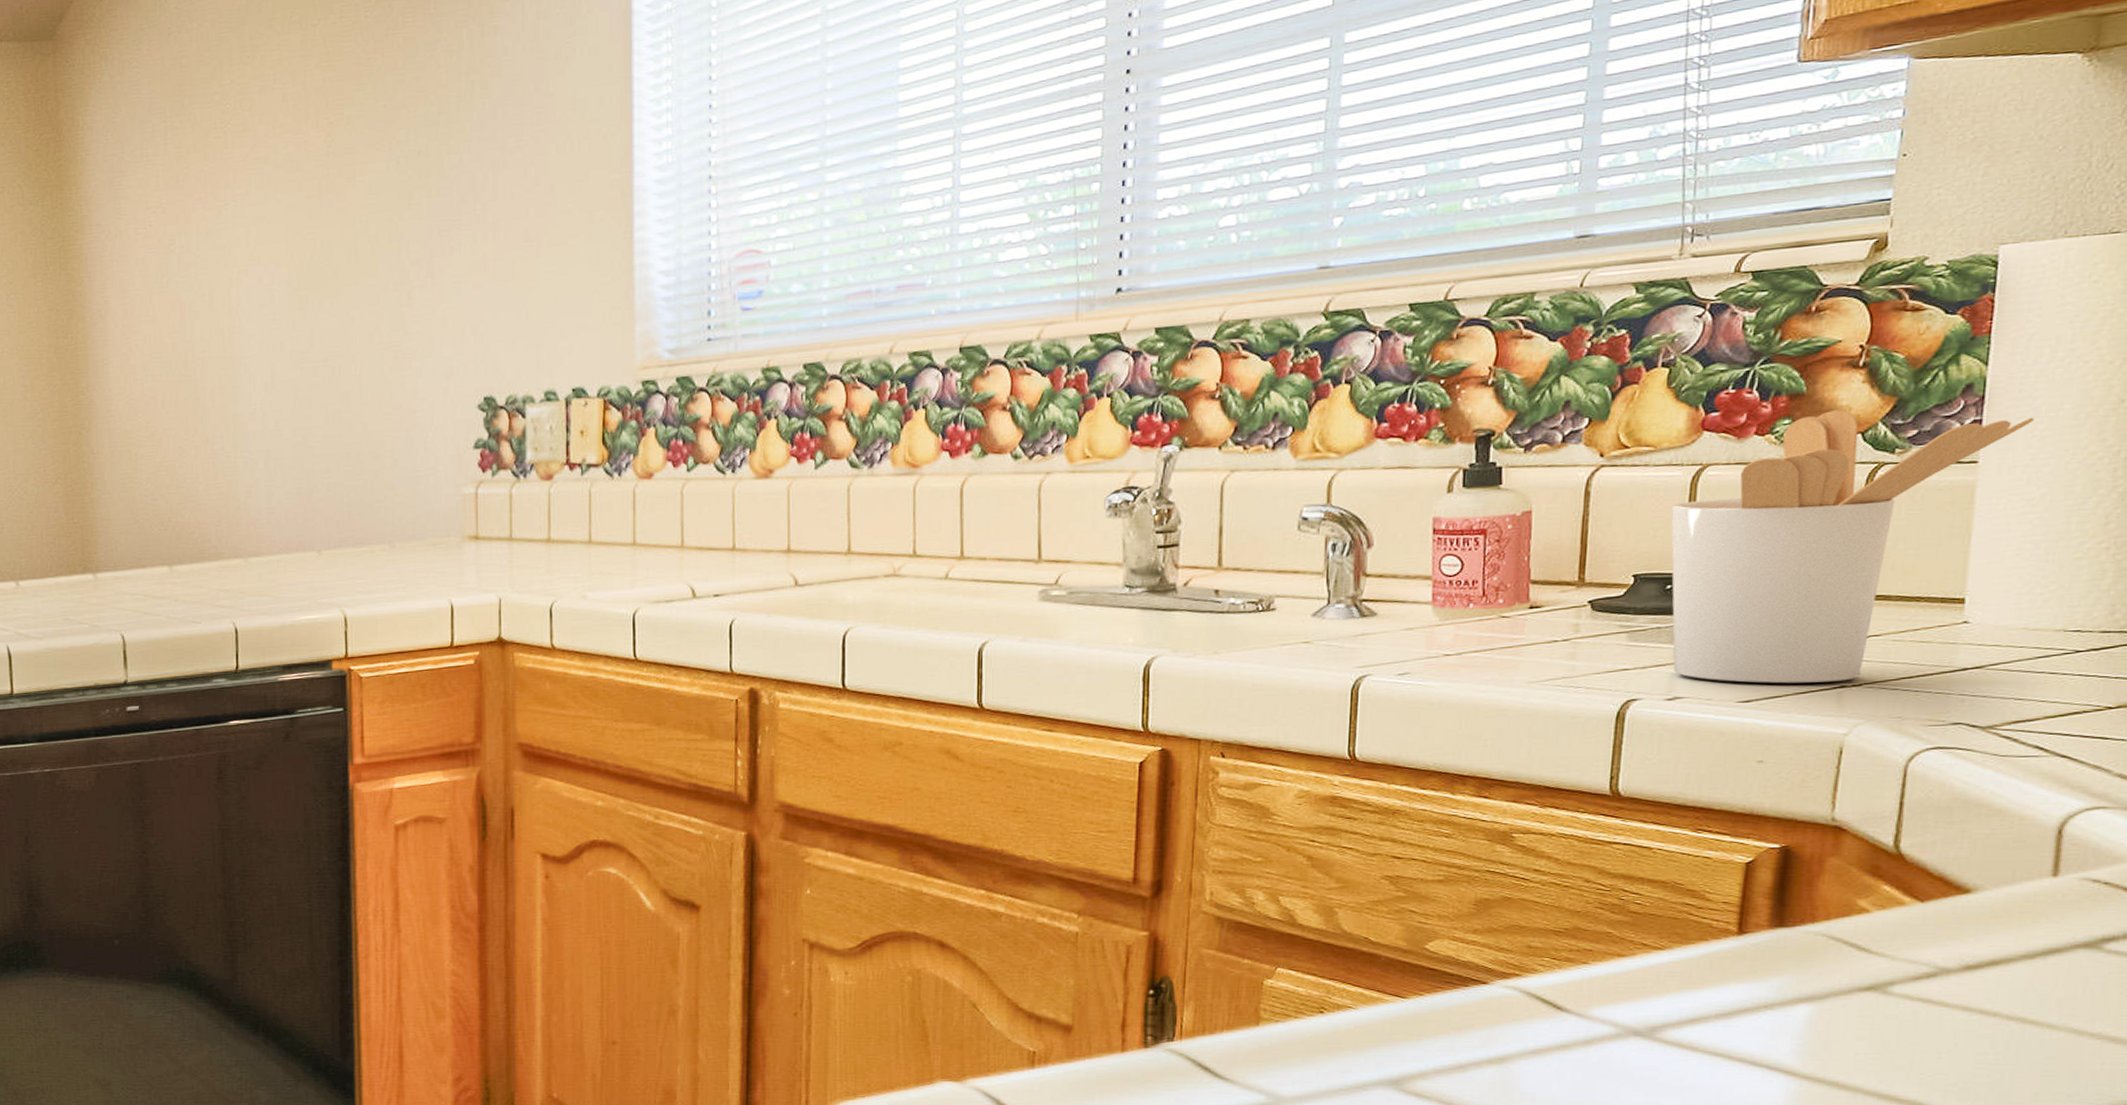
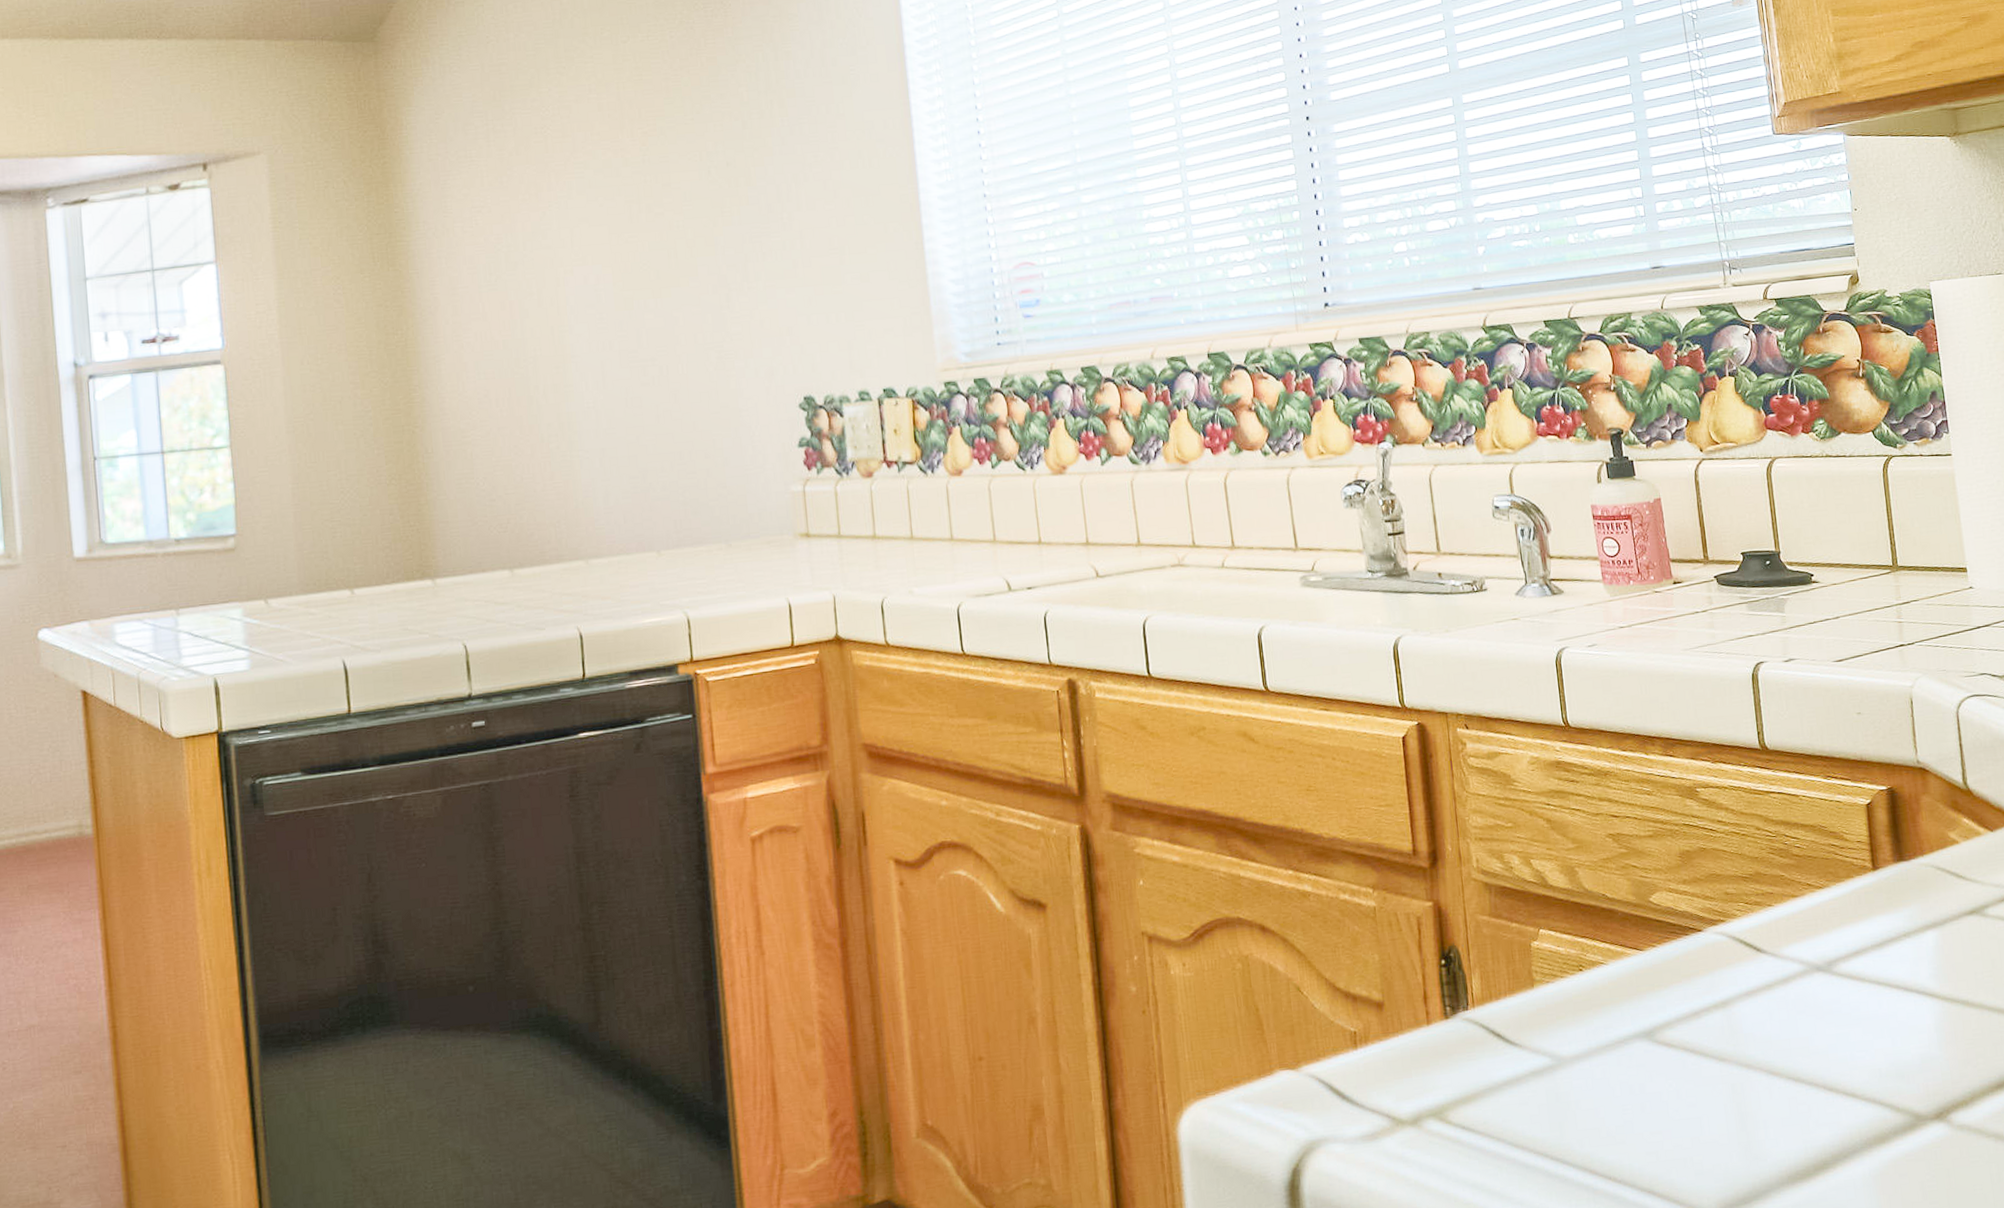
utensil holder: present [1671,410,2035,684] -> none [1757,412,1981,645]

